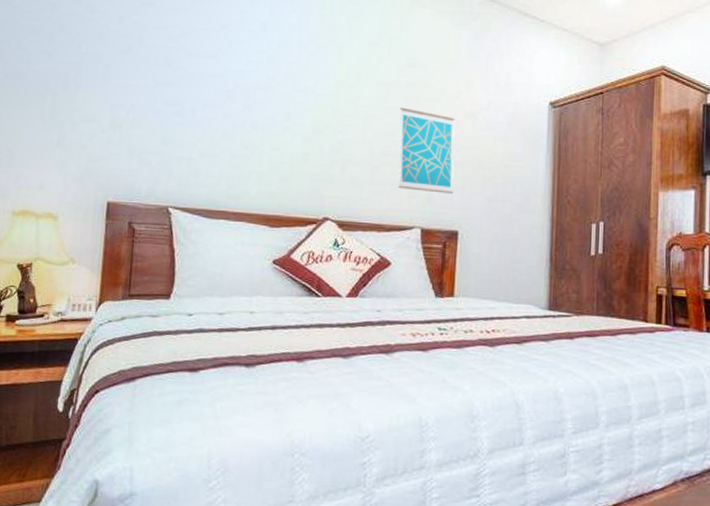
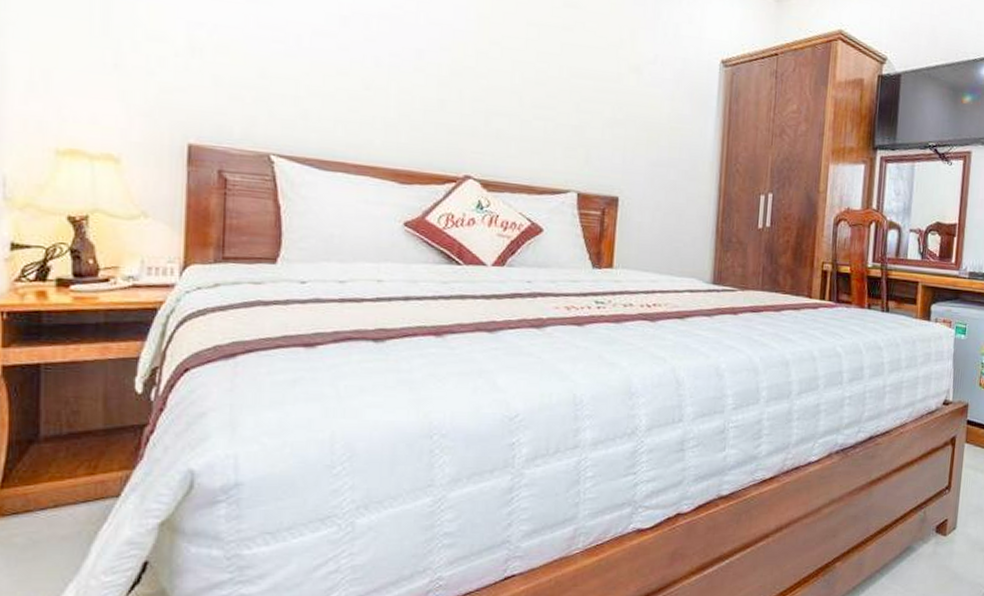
wall art: present [398,107,455,194] -> none [552,53,617,156]

